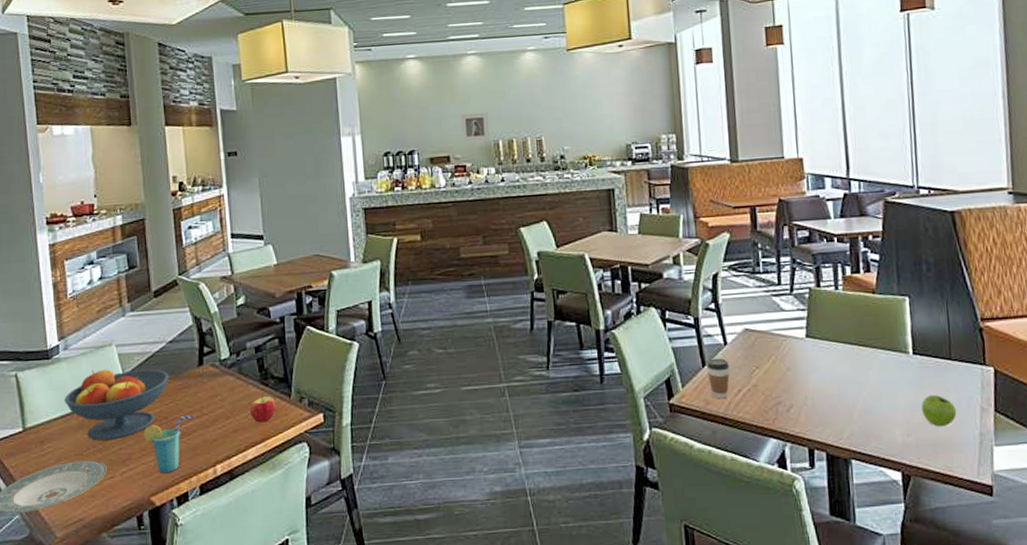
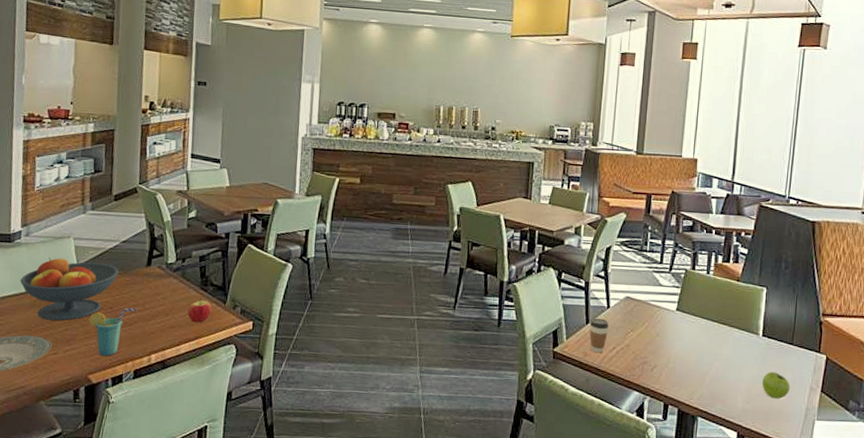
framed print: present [460,112,489,141] -> none [408,78,434,104]

